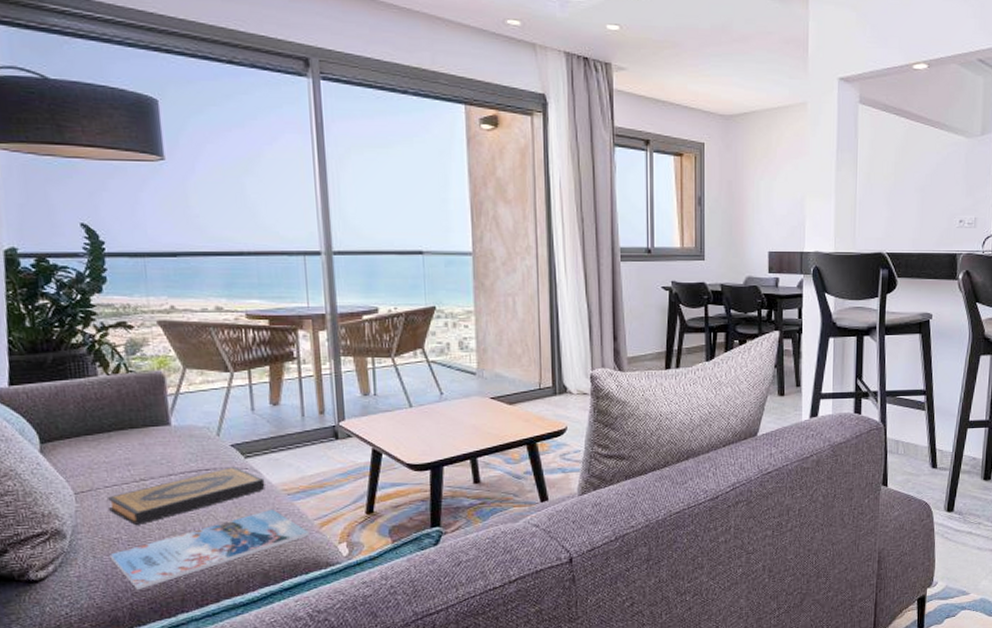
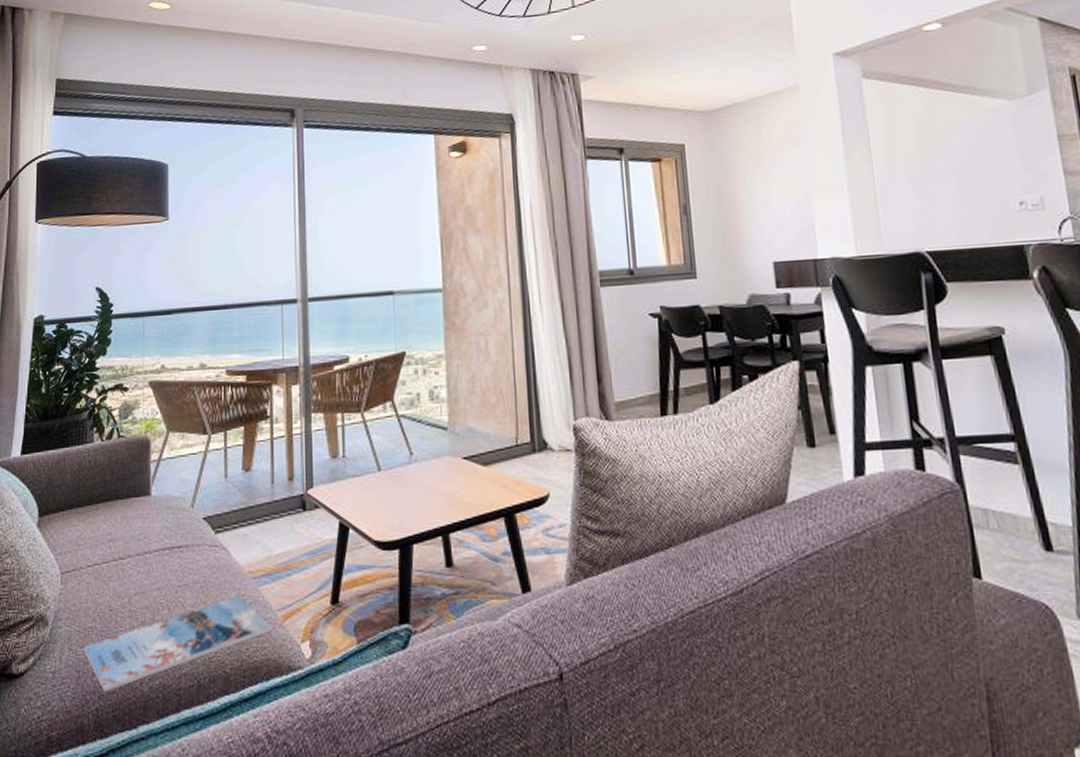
hardback book: present [106,467,266,525] -> none [87,544,232,612]

